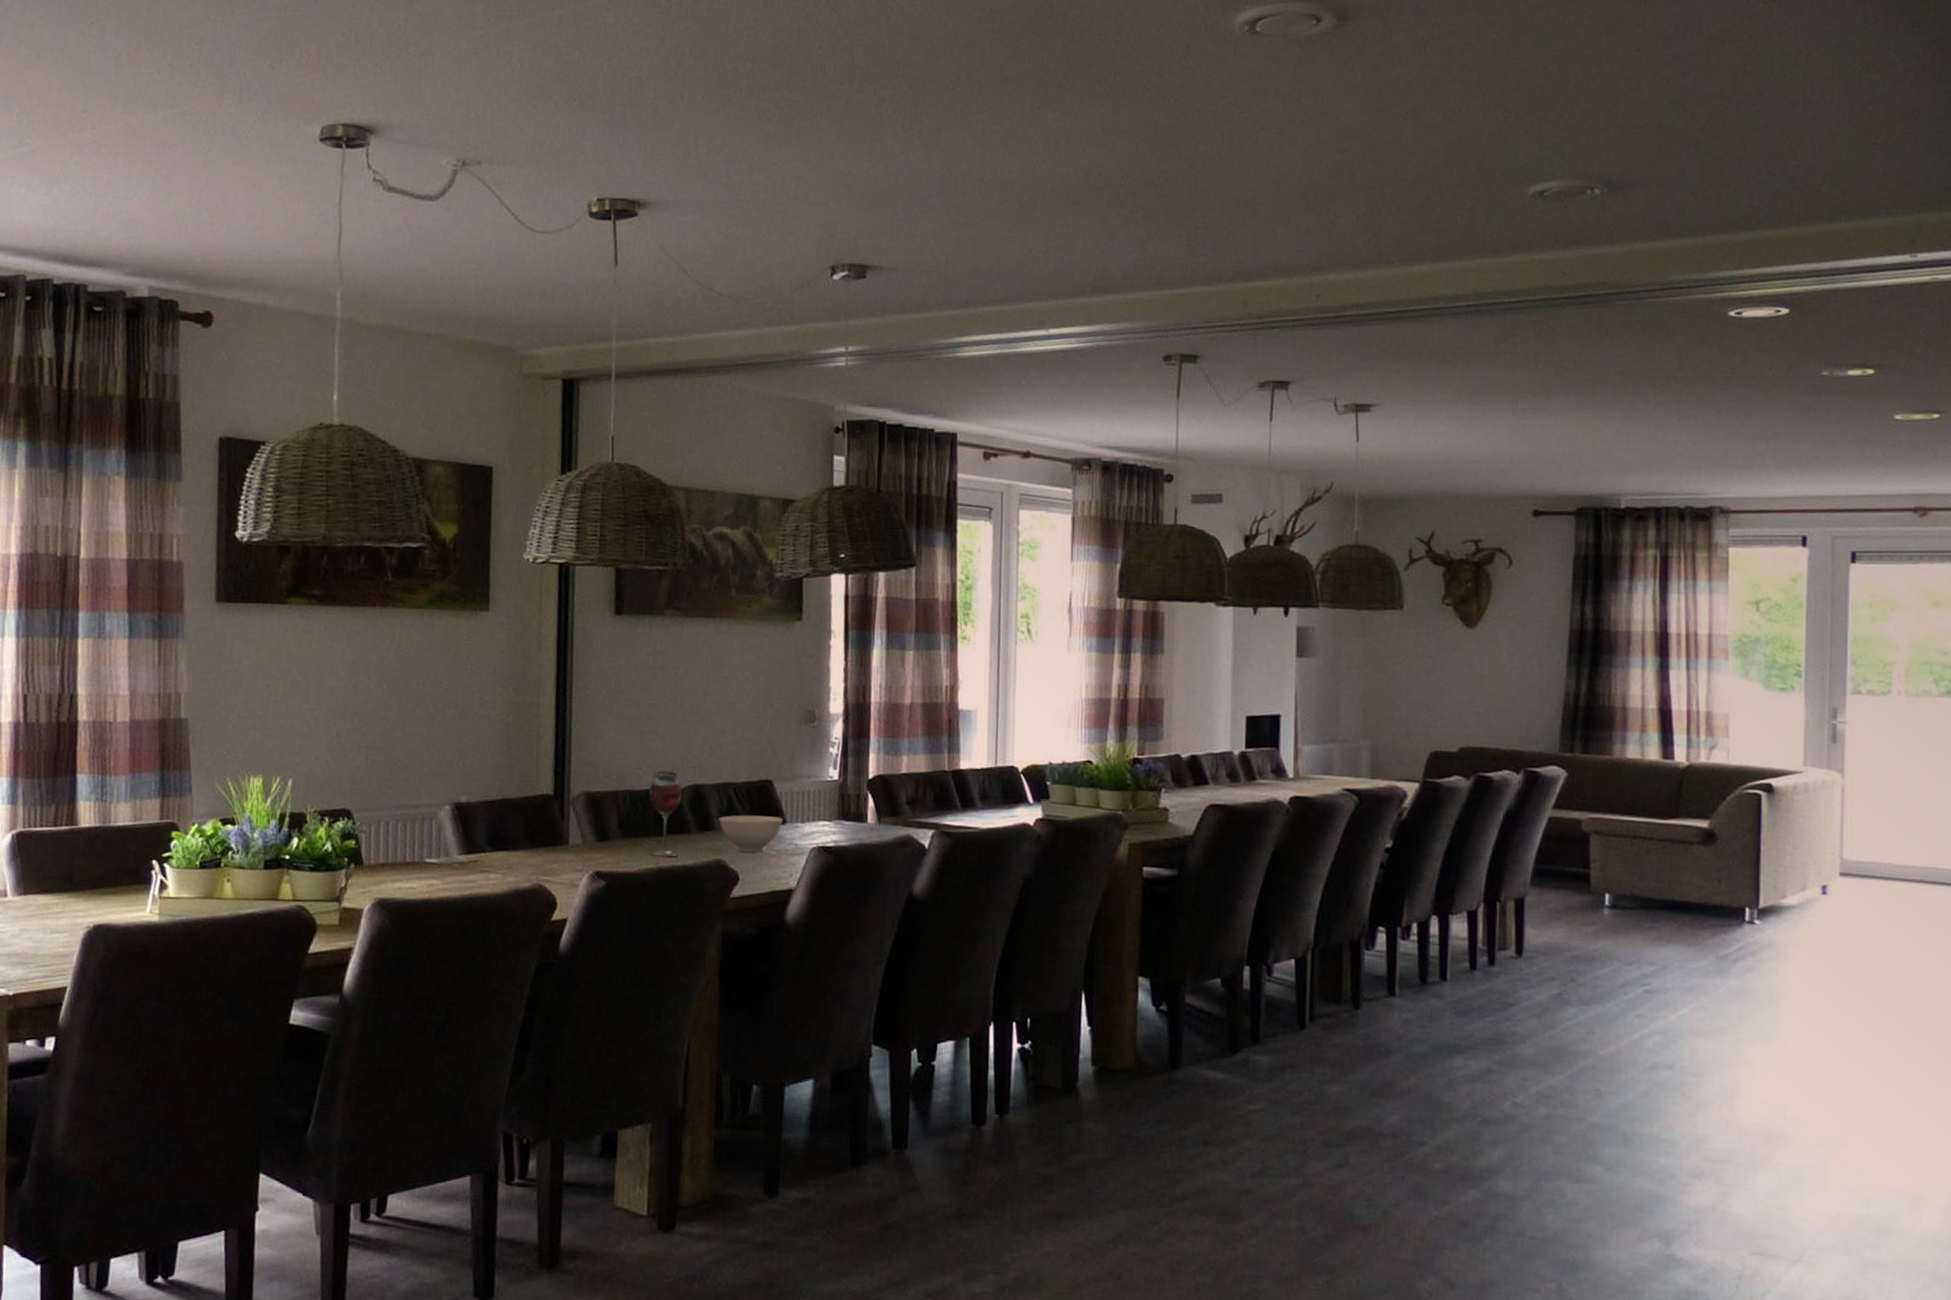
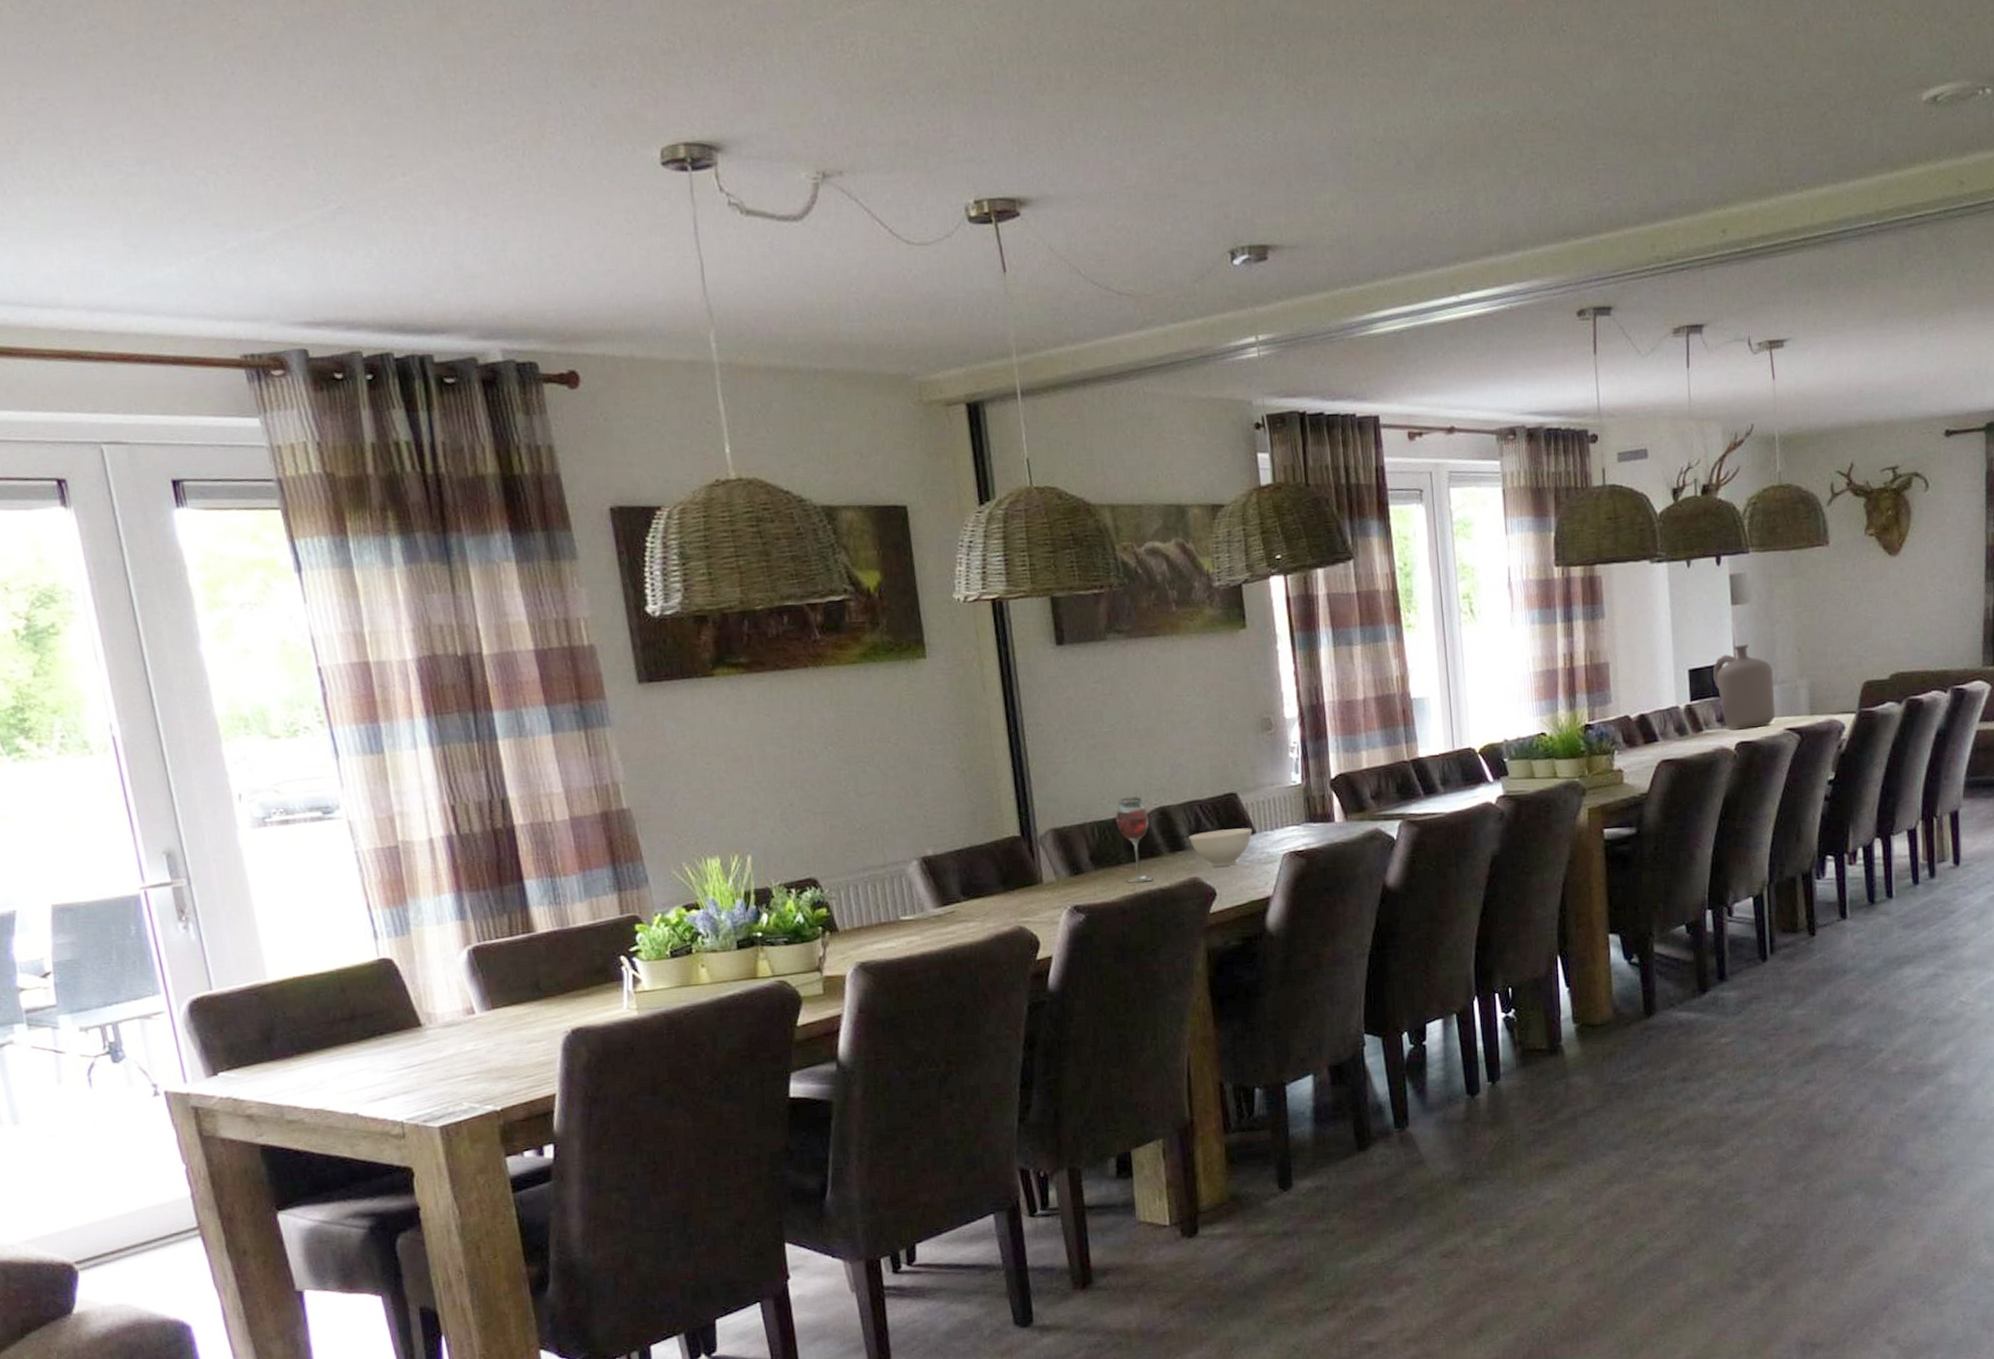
water jug: none [1272,698,1334,784] -> present [1713,644,1776,730]

